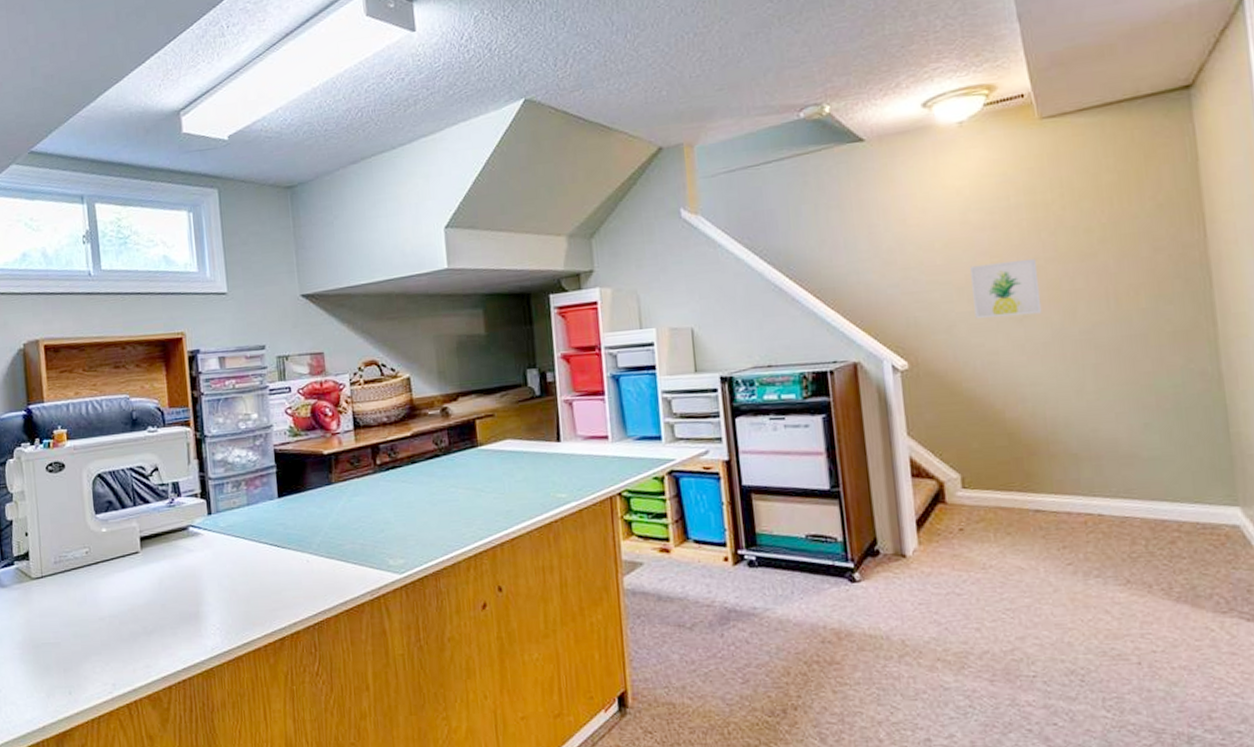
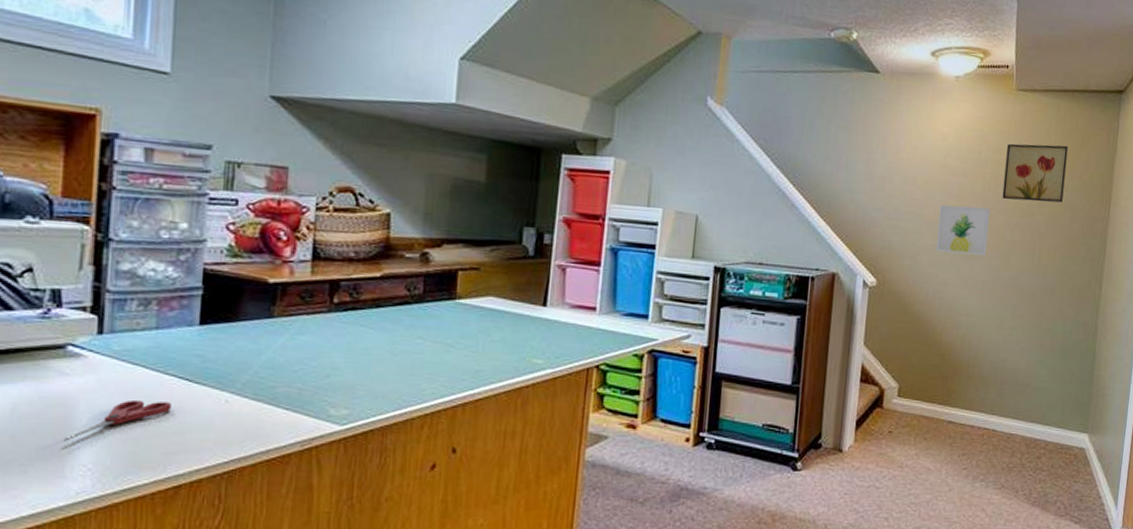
scissors: none [196,566,268,606] -> present [62,399,171,441]
wall art: none [1042,166,1134,245] -> present [1002,143,1069,203]

